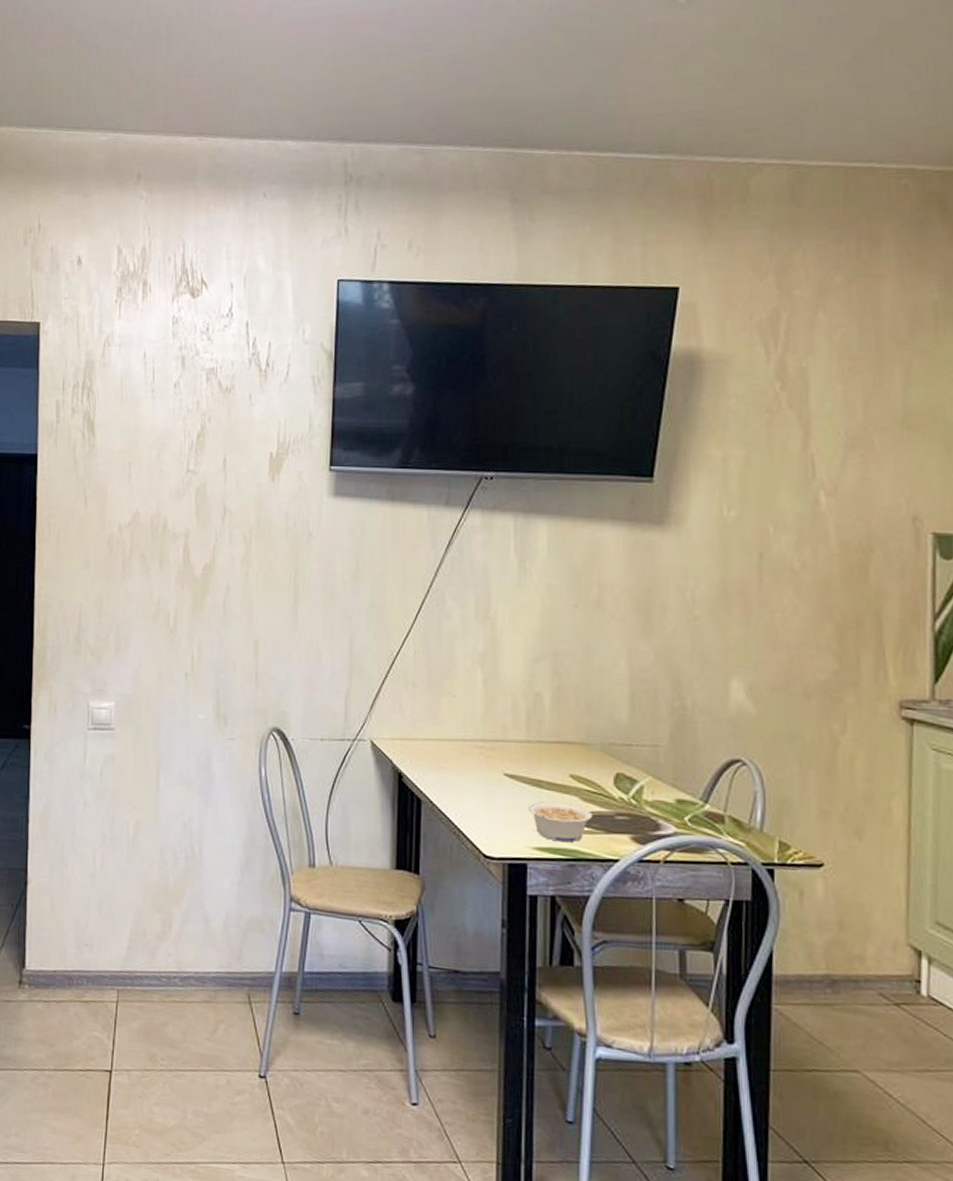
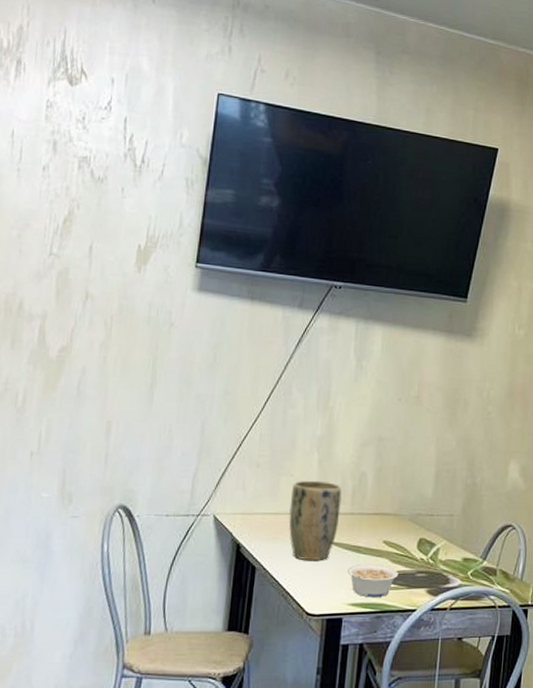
plant pot: none [454,701,514,795] -> present [289,480,342,560]

